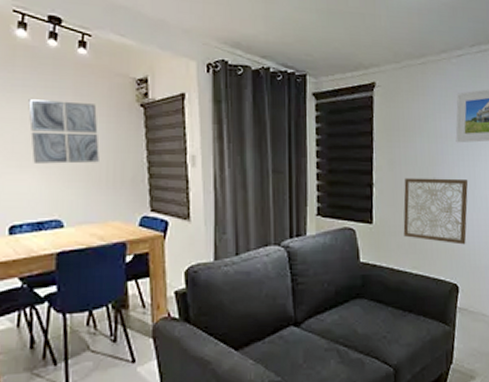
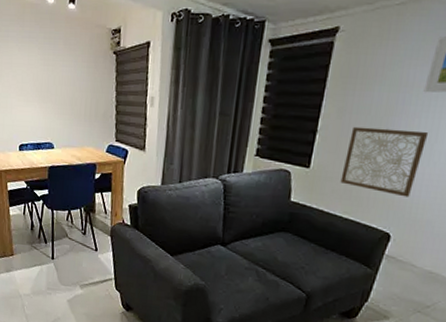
wall art: present [28,99,100,164] -> none [33,48,81,100]

